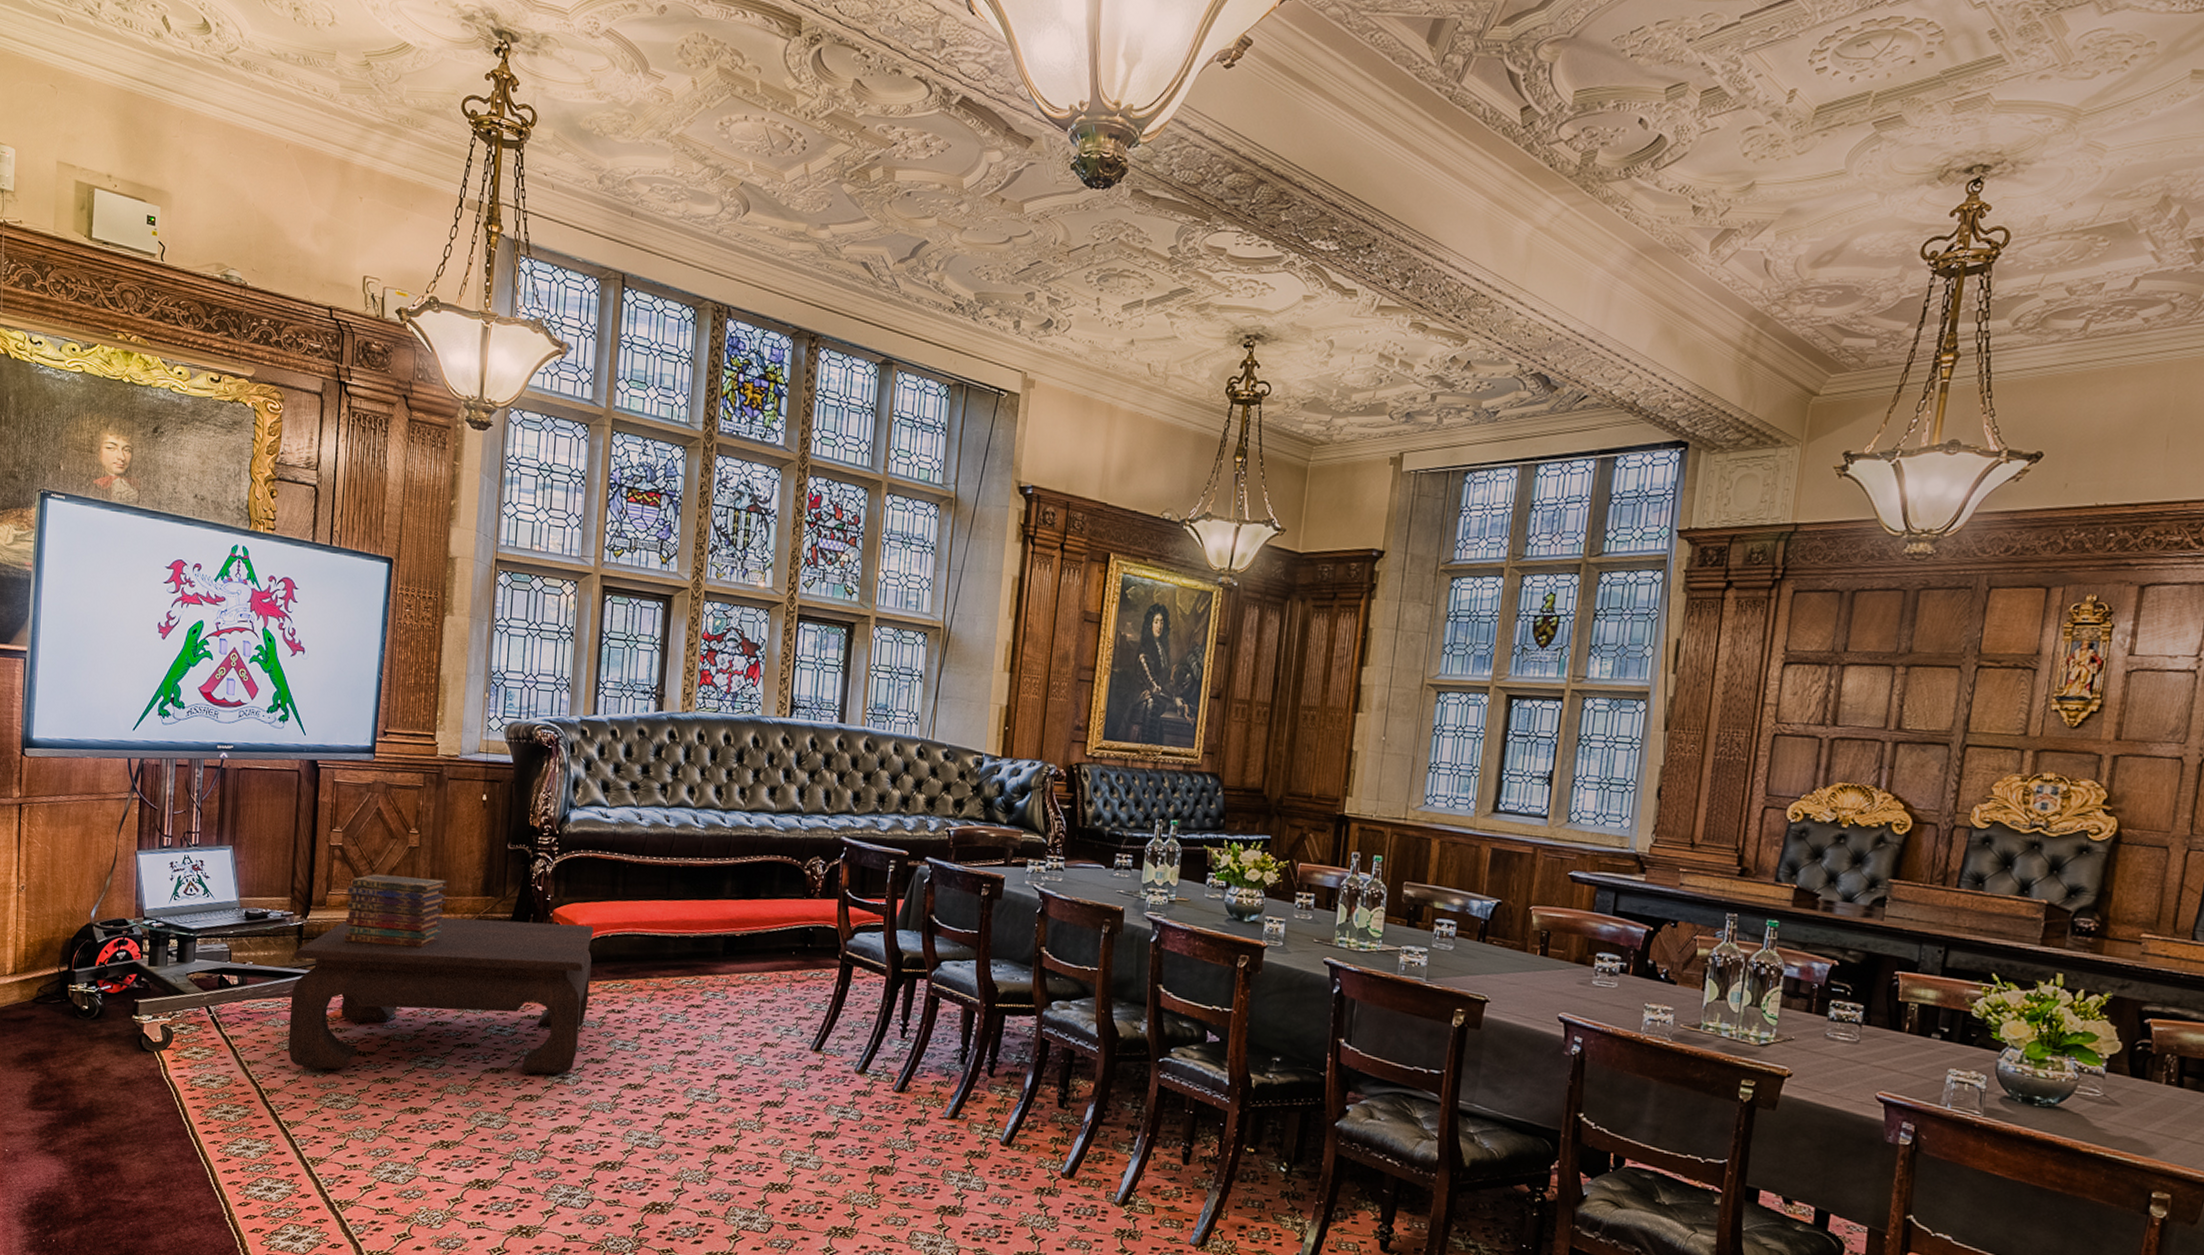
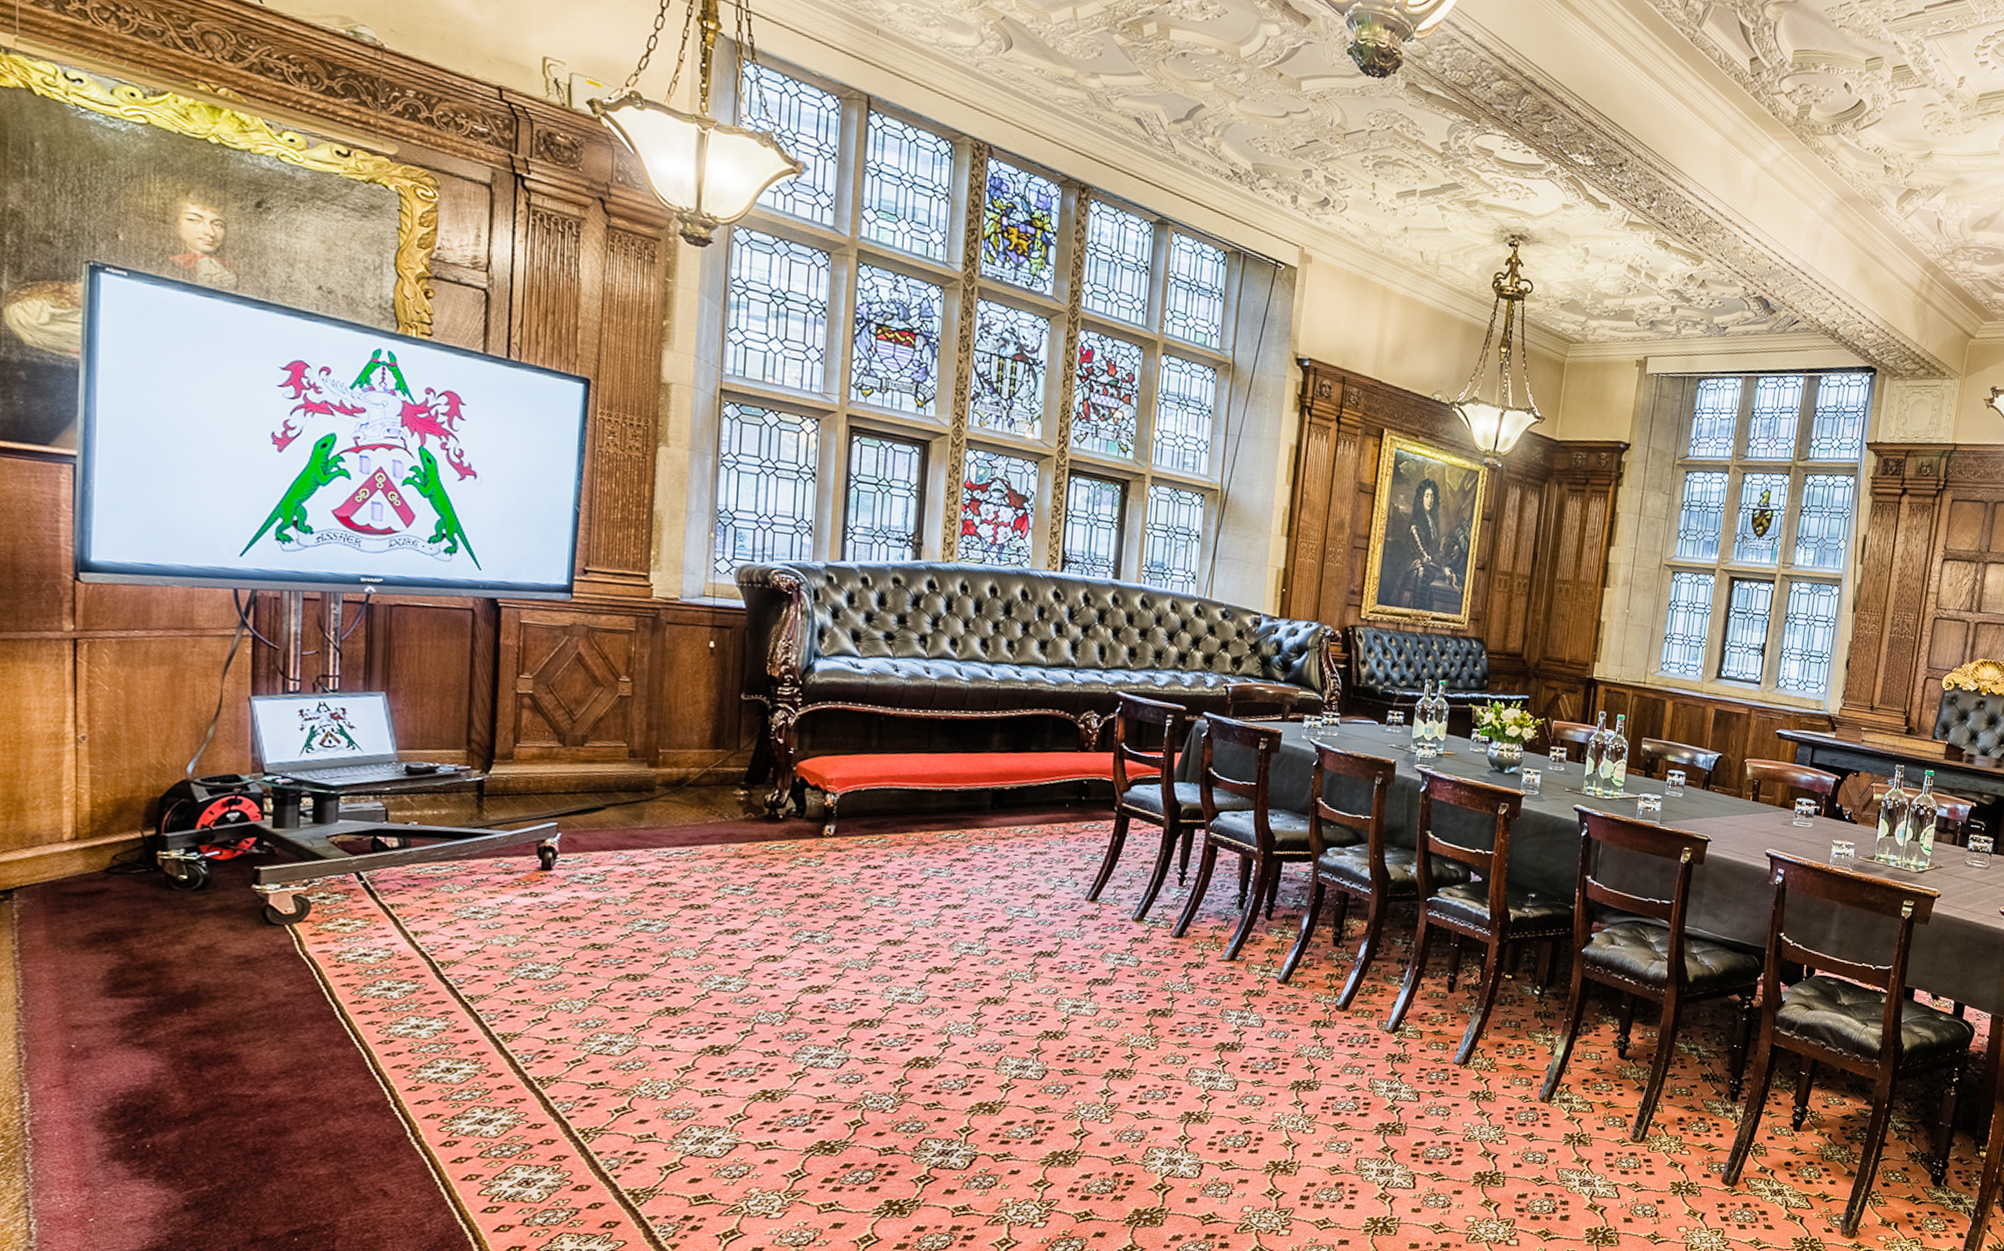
coffee table: present [288,917,594,1075] -> none [468,771,845,938]
book stack: present [344,873,448,948] -> none [538,724,669,805]

